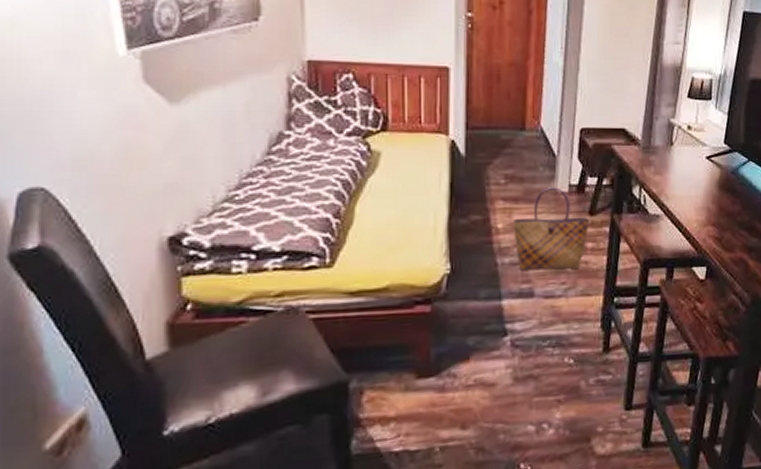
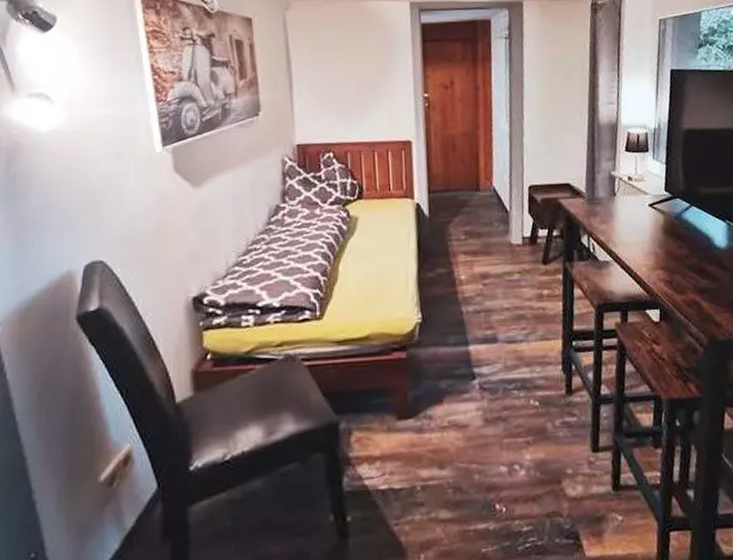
tote bag: present [513,187,590,270] -> none [474,240,544,317]

